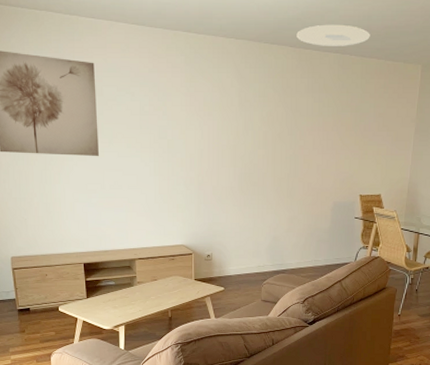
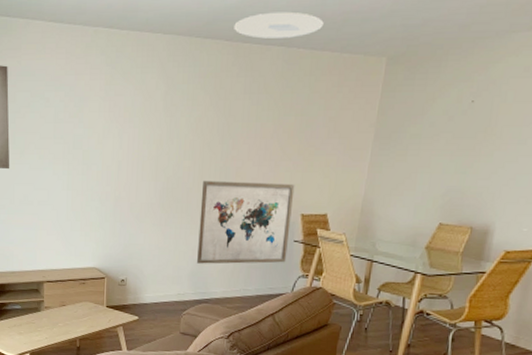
wall art: none [274,167,353,239] -> present [197,181,295,264]

